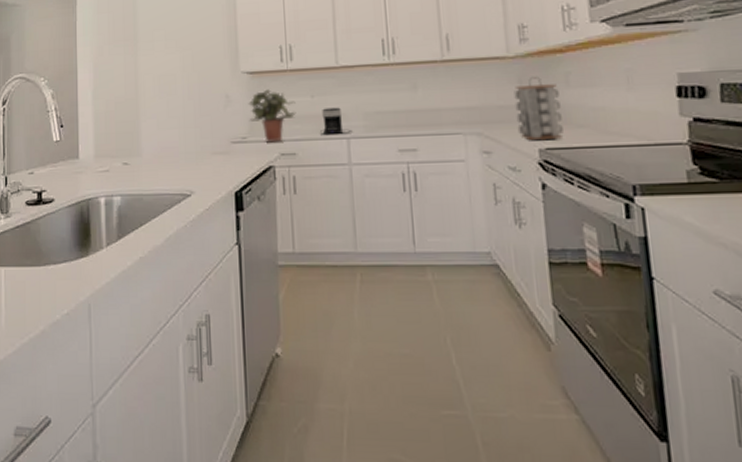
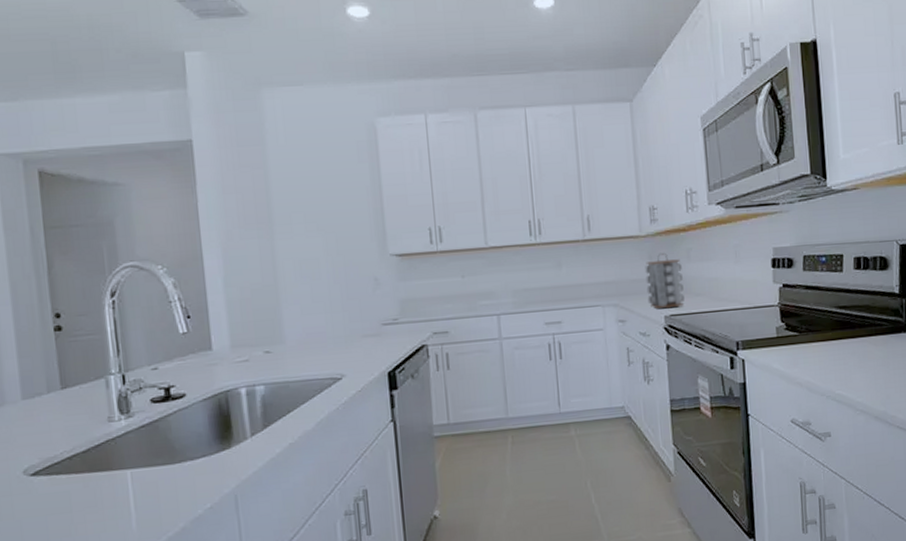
potted plant: present [248,89,296,143] -> none [398,271,448,323]
coffee maker: present [320,107,353,136] -> none [471,286,502,314]

